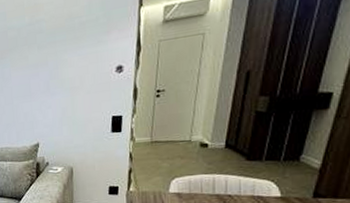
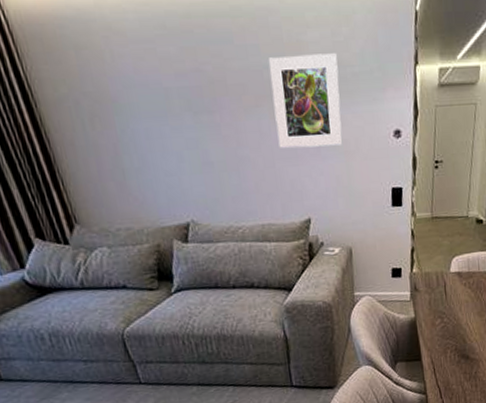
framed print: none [12,9,69,89] -> present [269,53,342,149]

